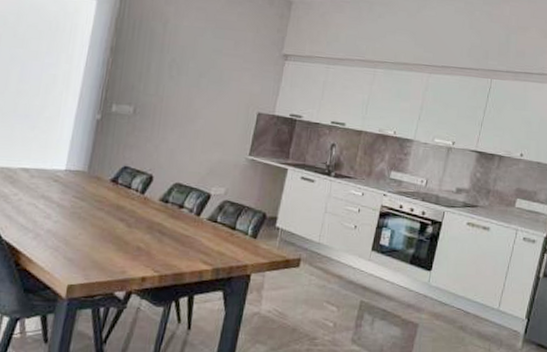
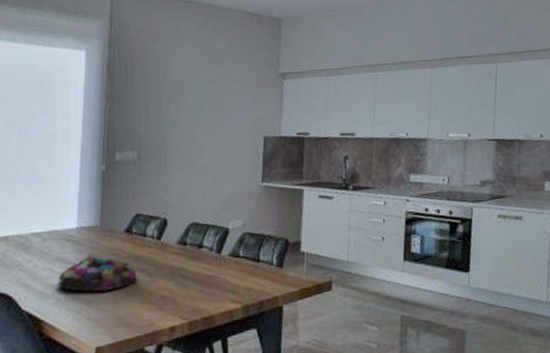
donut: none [38,198,117,235] -> present [56,255,138,292]

